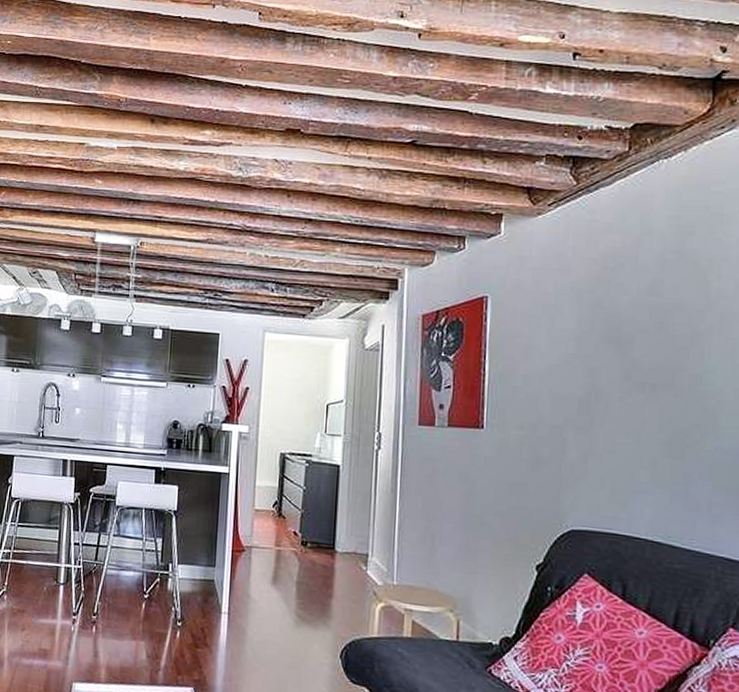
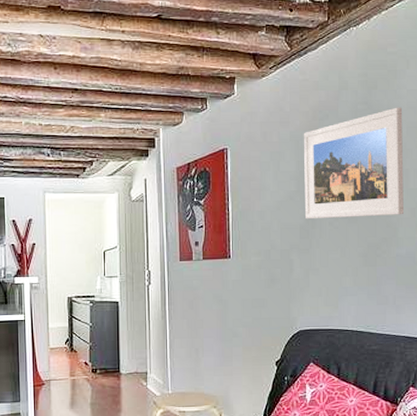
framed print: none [585,259,730,397] -> present [303,107,404,220]

